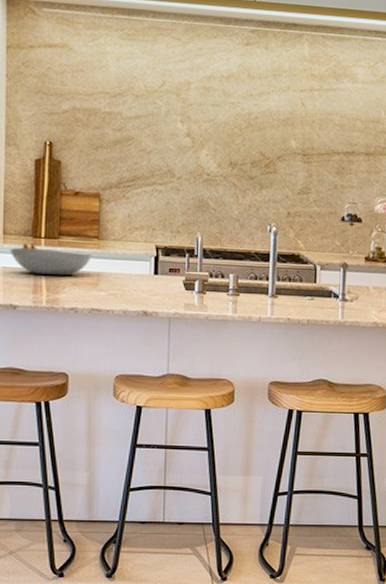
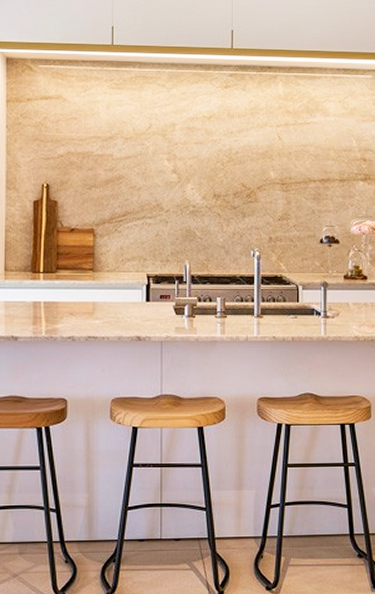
fruit bowl: present [10,243,92,276] -> none [11,278,88,307]

